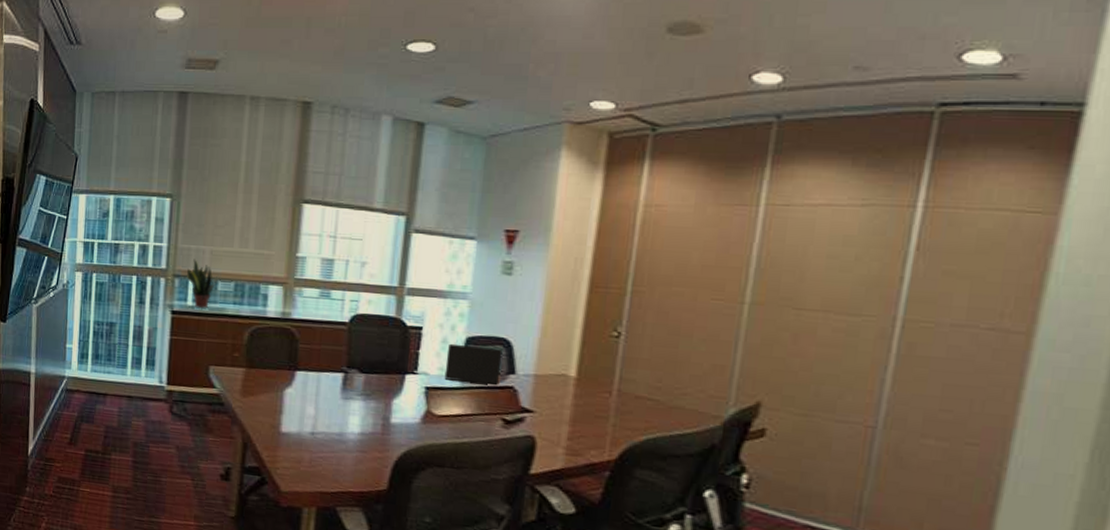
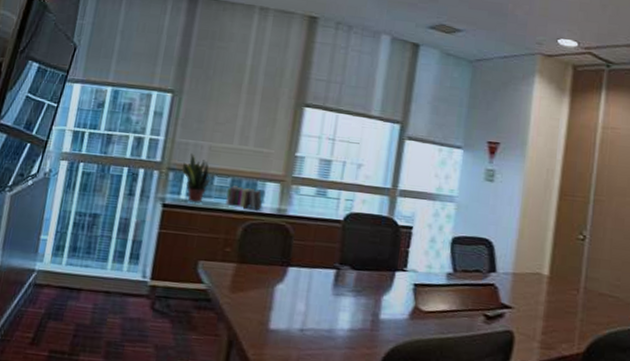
books: none [230,290,267,315] -> present [225,185,262,211]
laptop: present [444,343,503,386] -> none [432,242,485,284]

